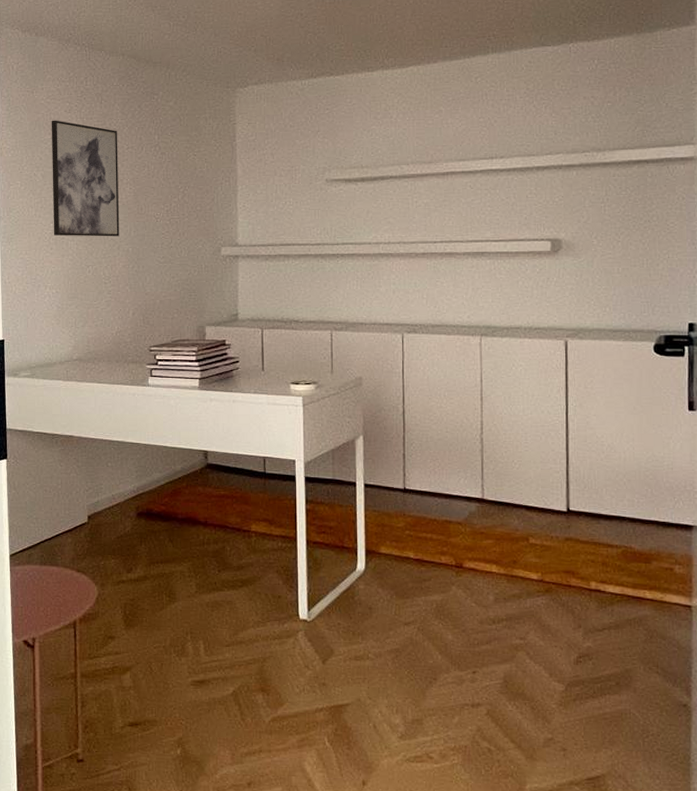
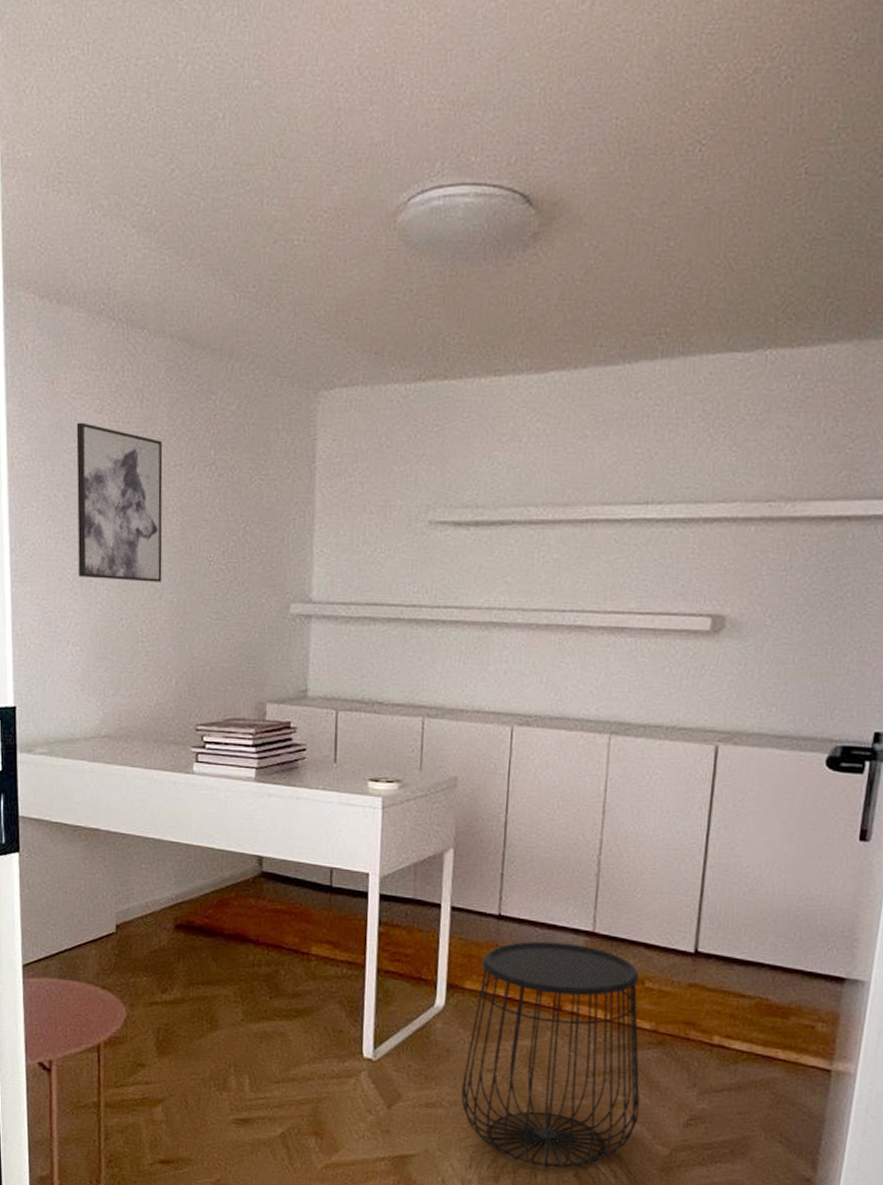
side table: none [384,509,536,708] -> present [461,941,640,1168]

